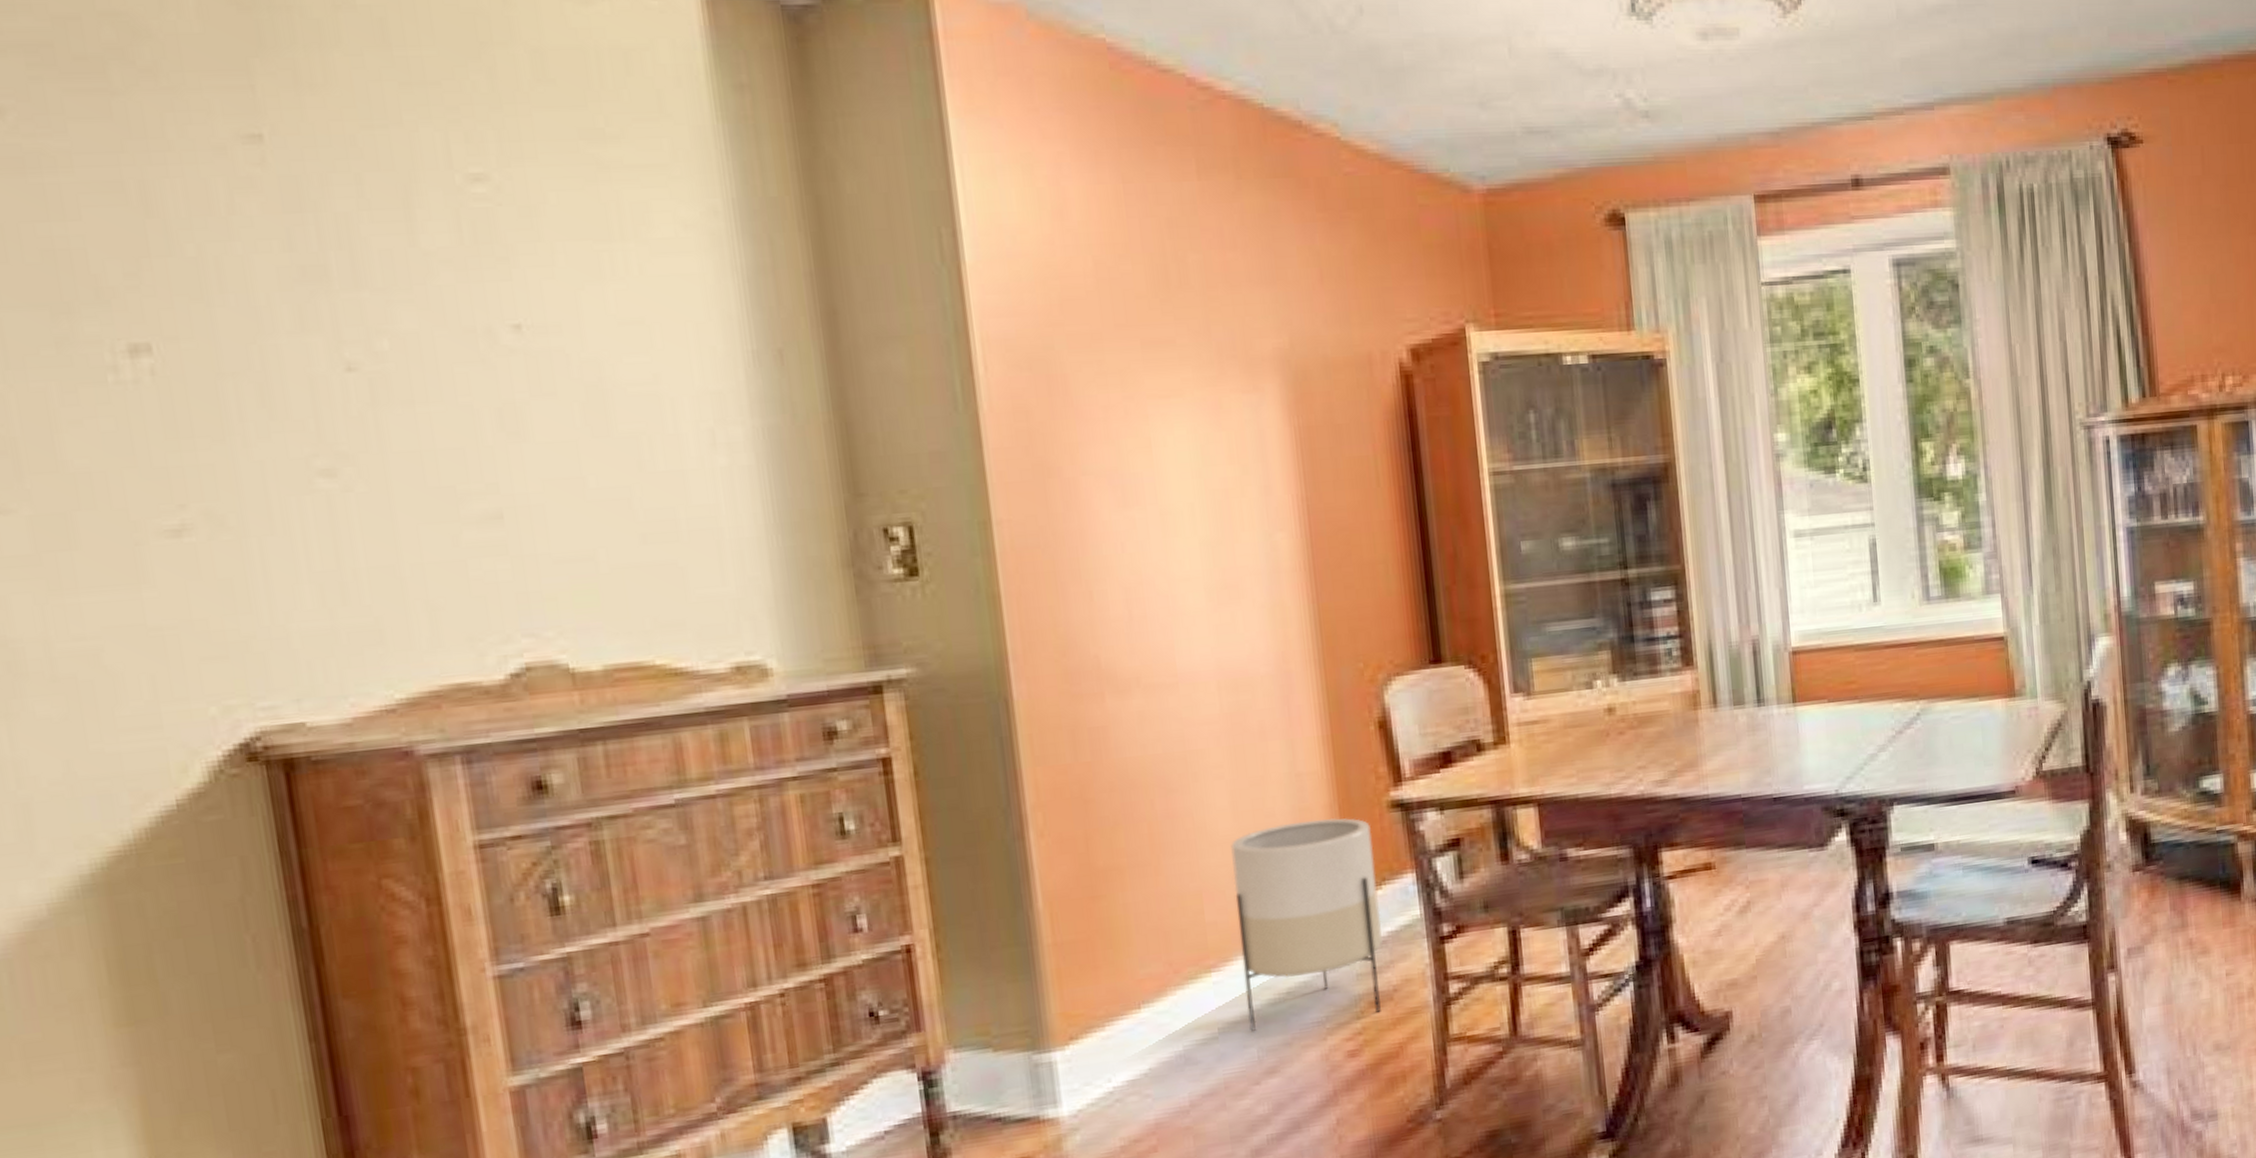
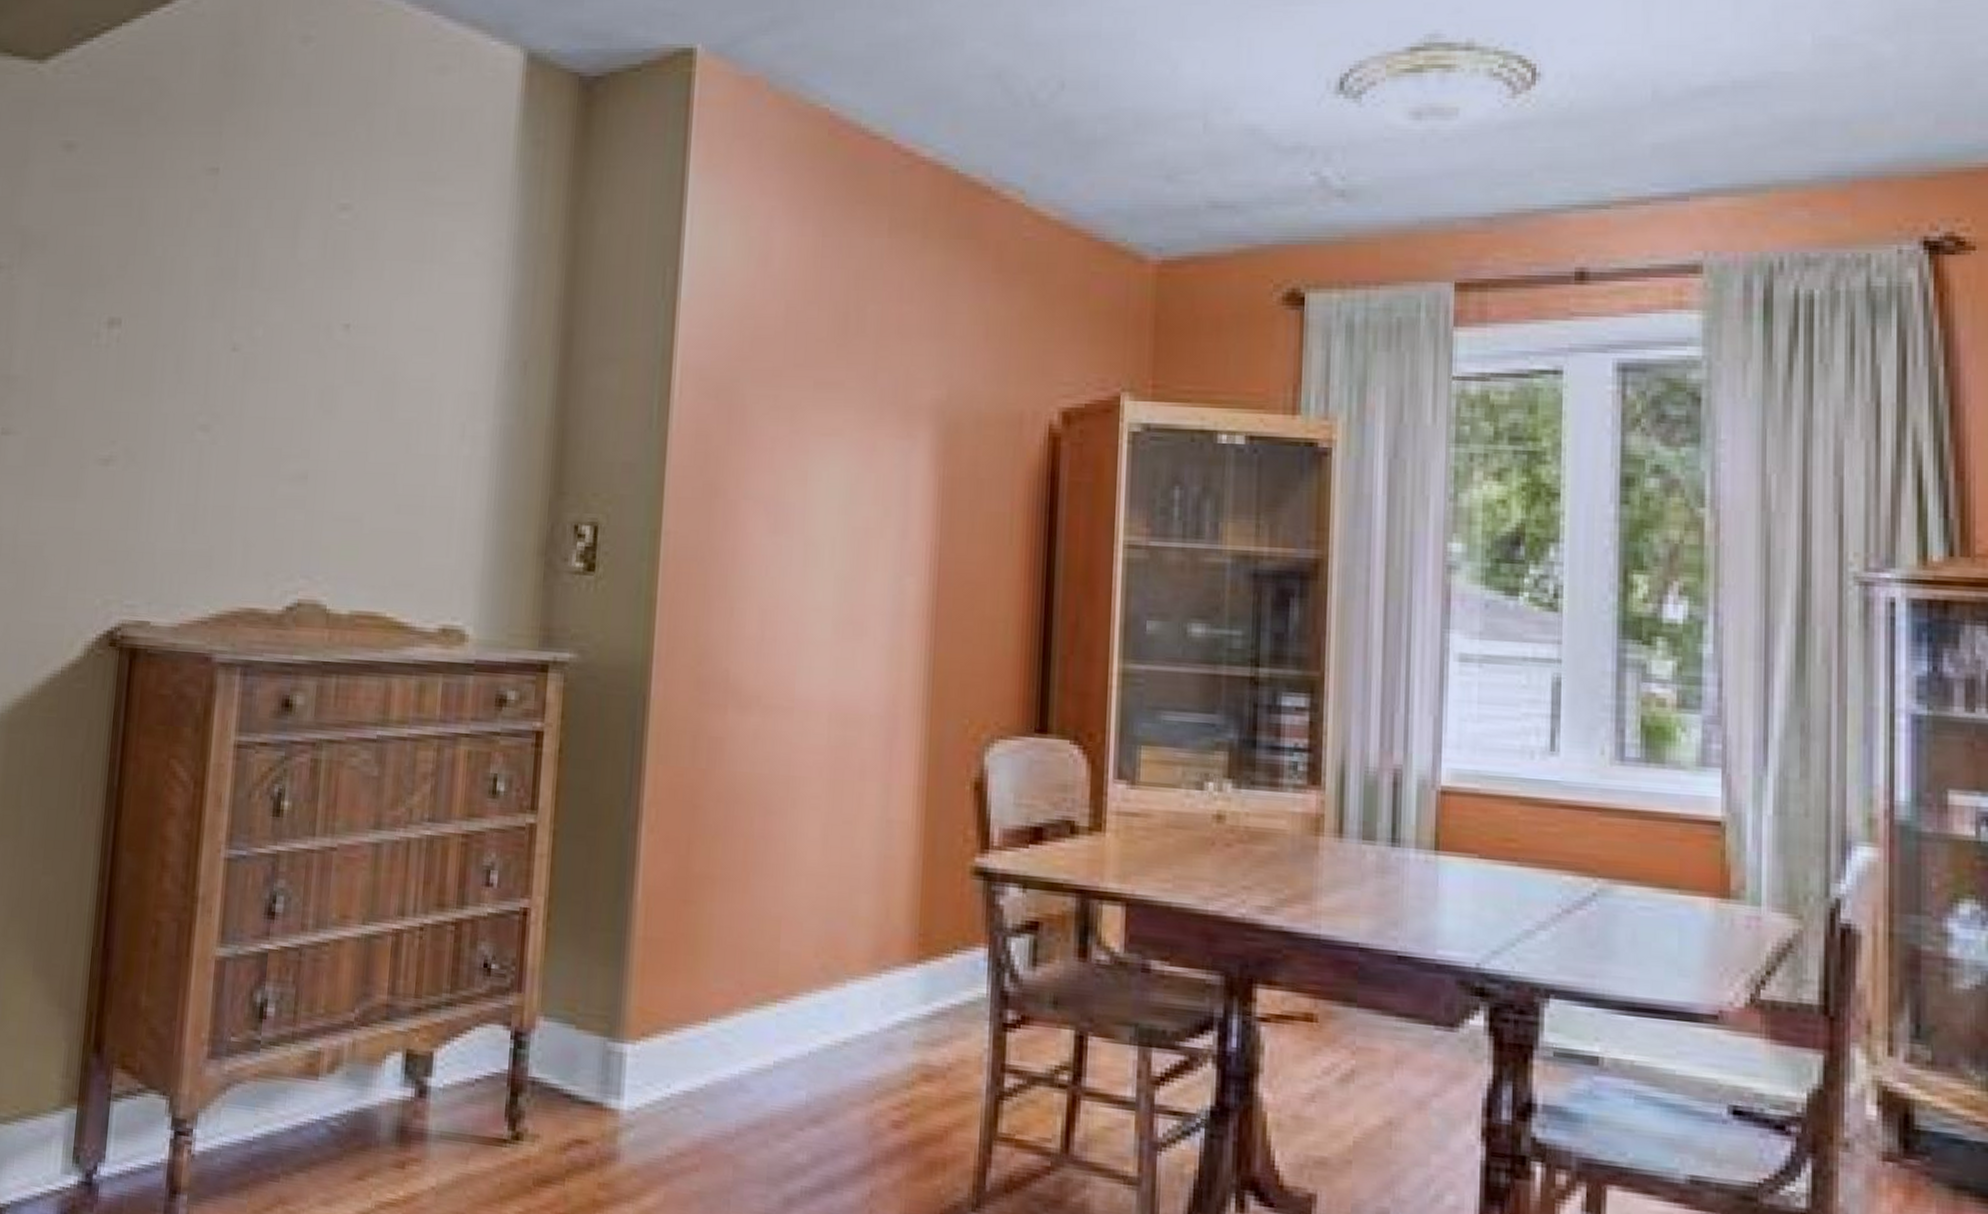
planter: present [1231,818,1382,1031] -> none [803,867,950,1088]

